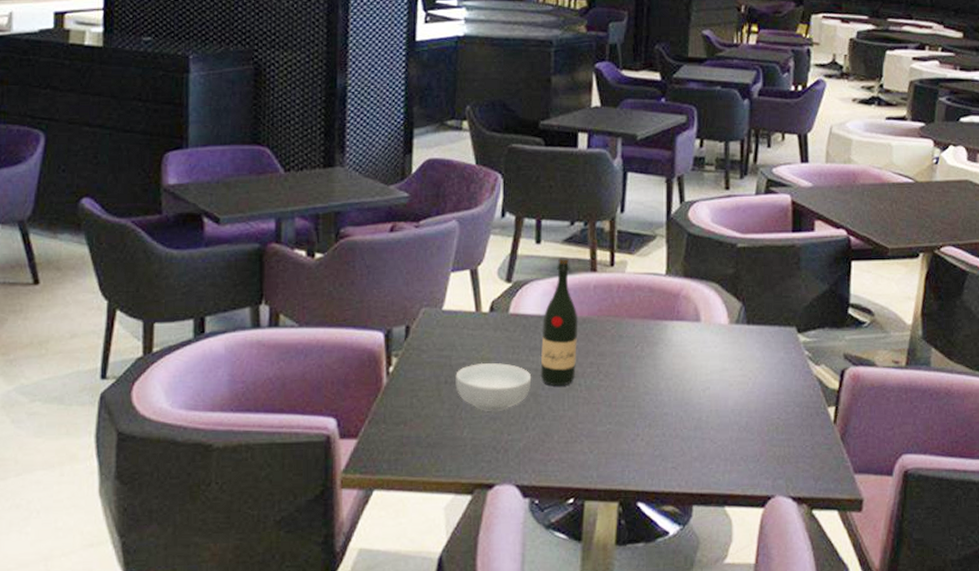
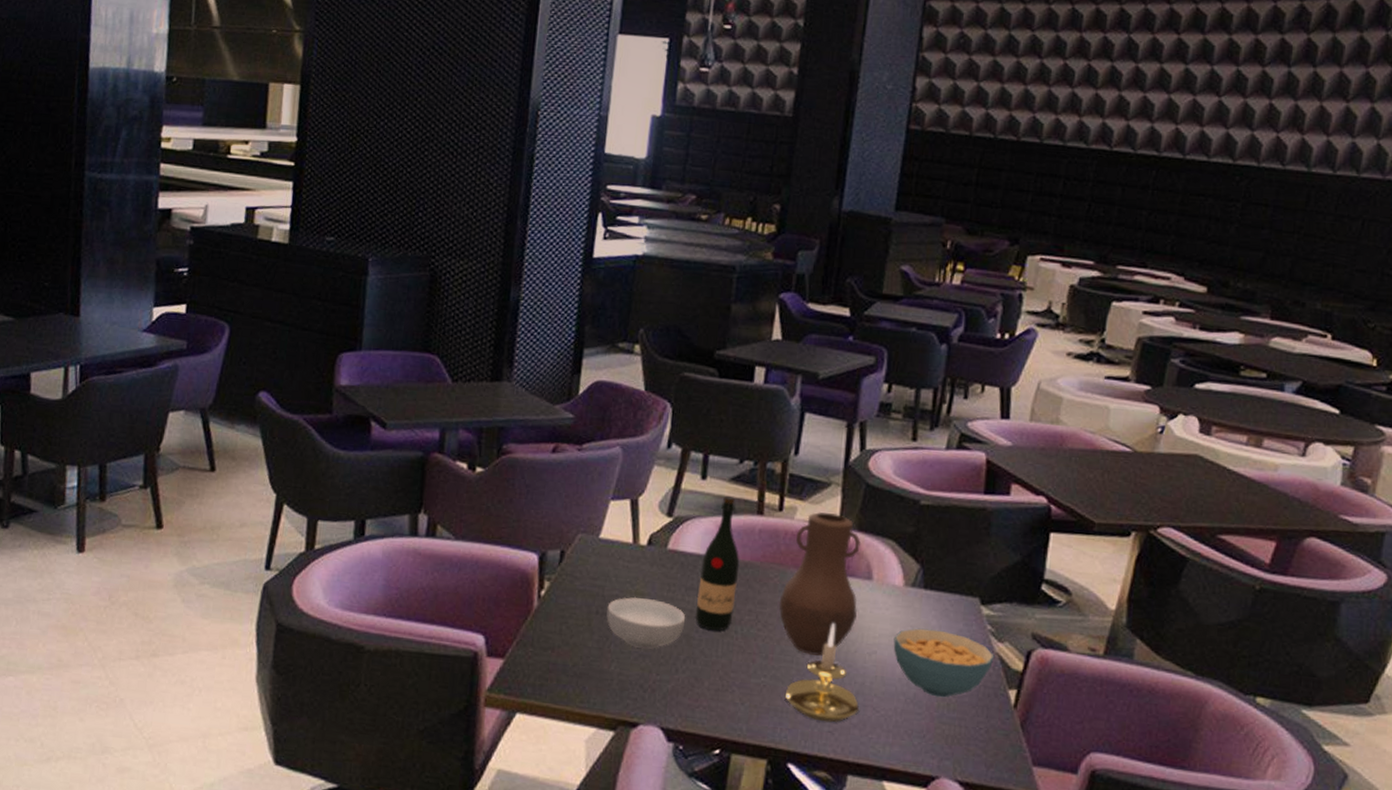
vase: none [617,263,690,399] -> present [779,511,862,656]
candle holder: none [630,365,698,459] -> present [784,622,859,723]
cereal bowl: none [724,360,813,423] -> present [893,628,995,698]

